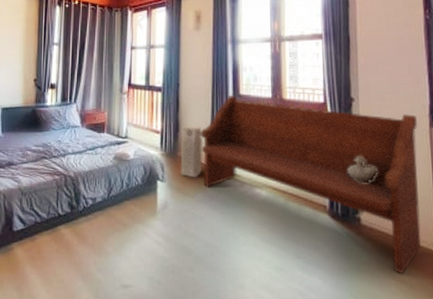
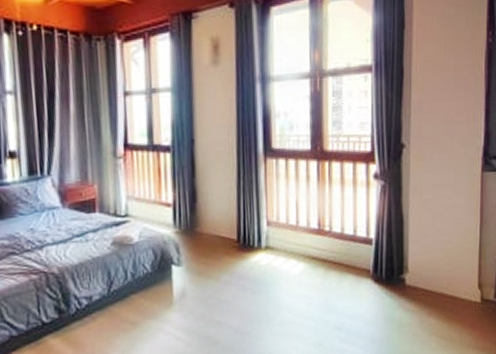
air purifier: present [180,124,203,178] -> none [199,191,228,257]
bench: present [201,96,421,275] -> none [224,151,469,330]
ceramic vessel: present [347,156,377,183] -> none [393,210,425,240]

